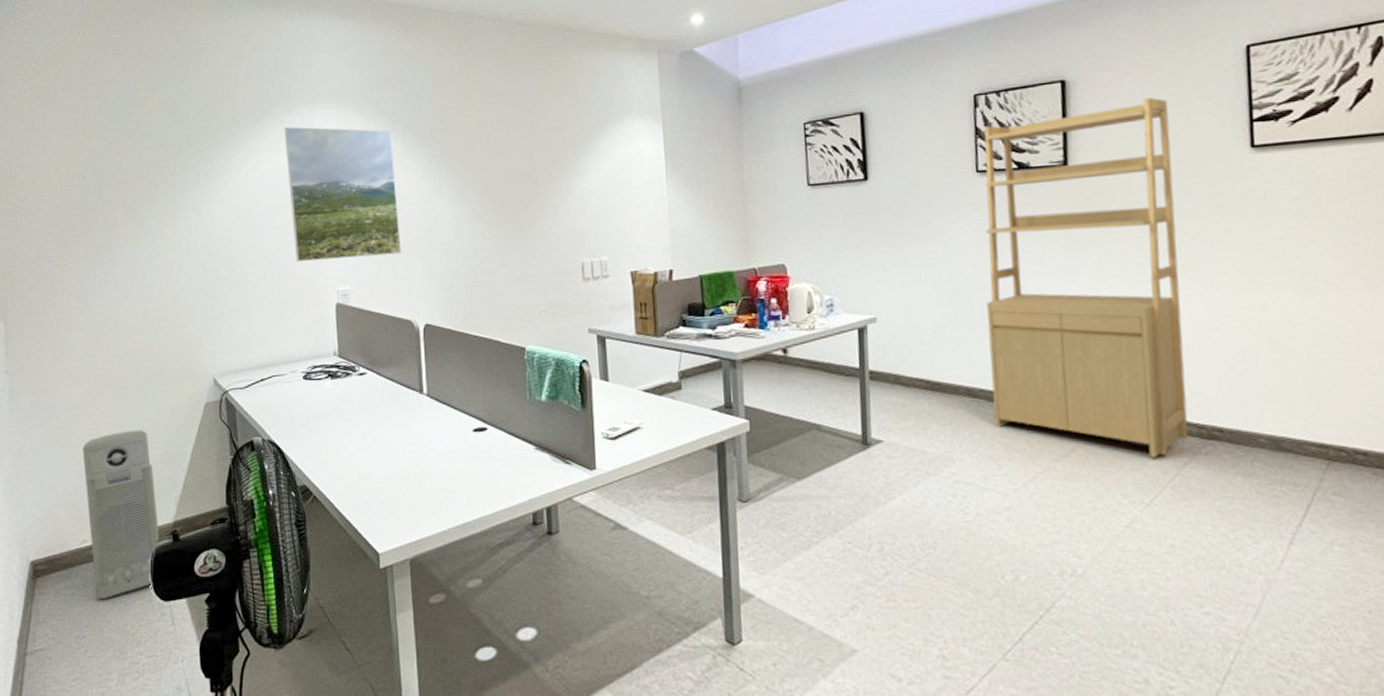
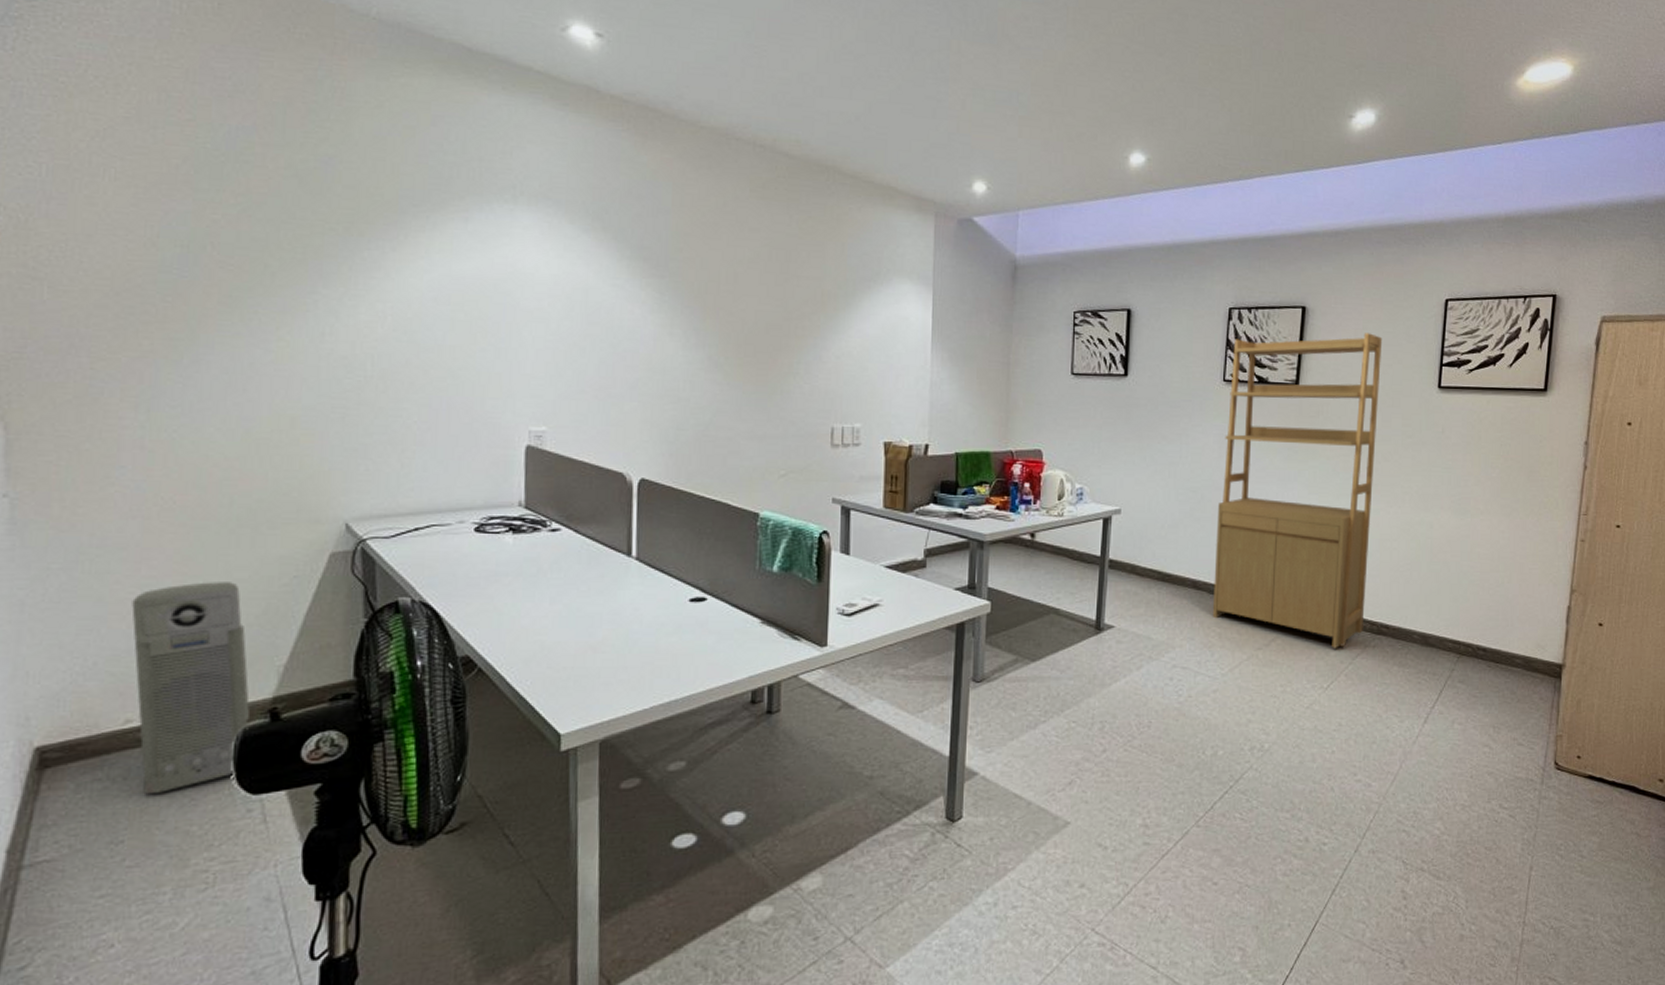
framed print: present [284,127,402,263] -> none [469,226,618,396]

